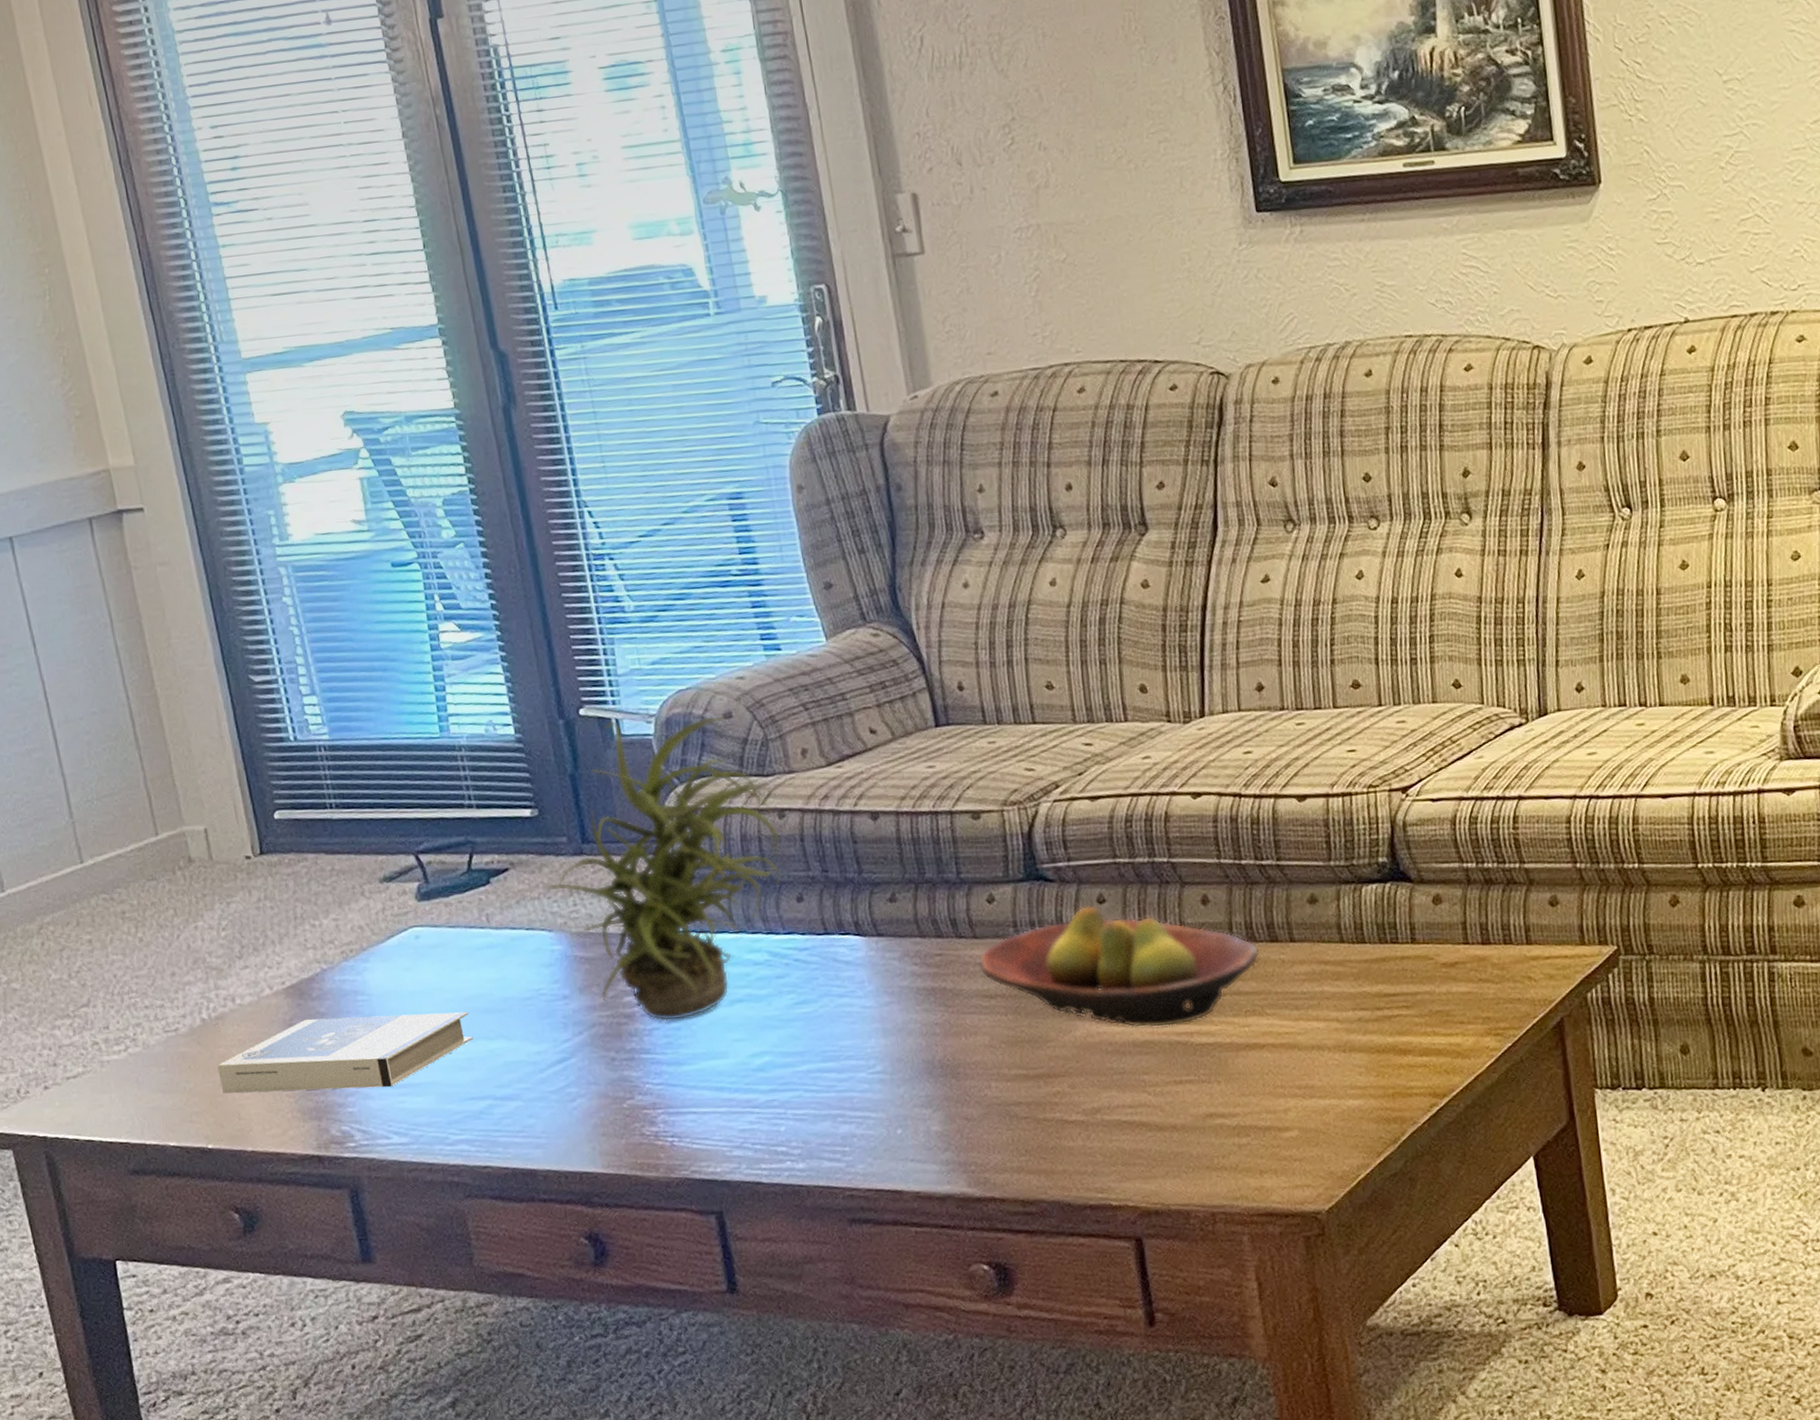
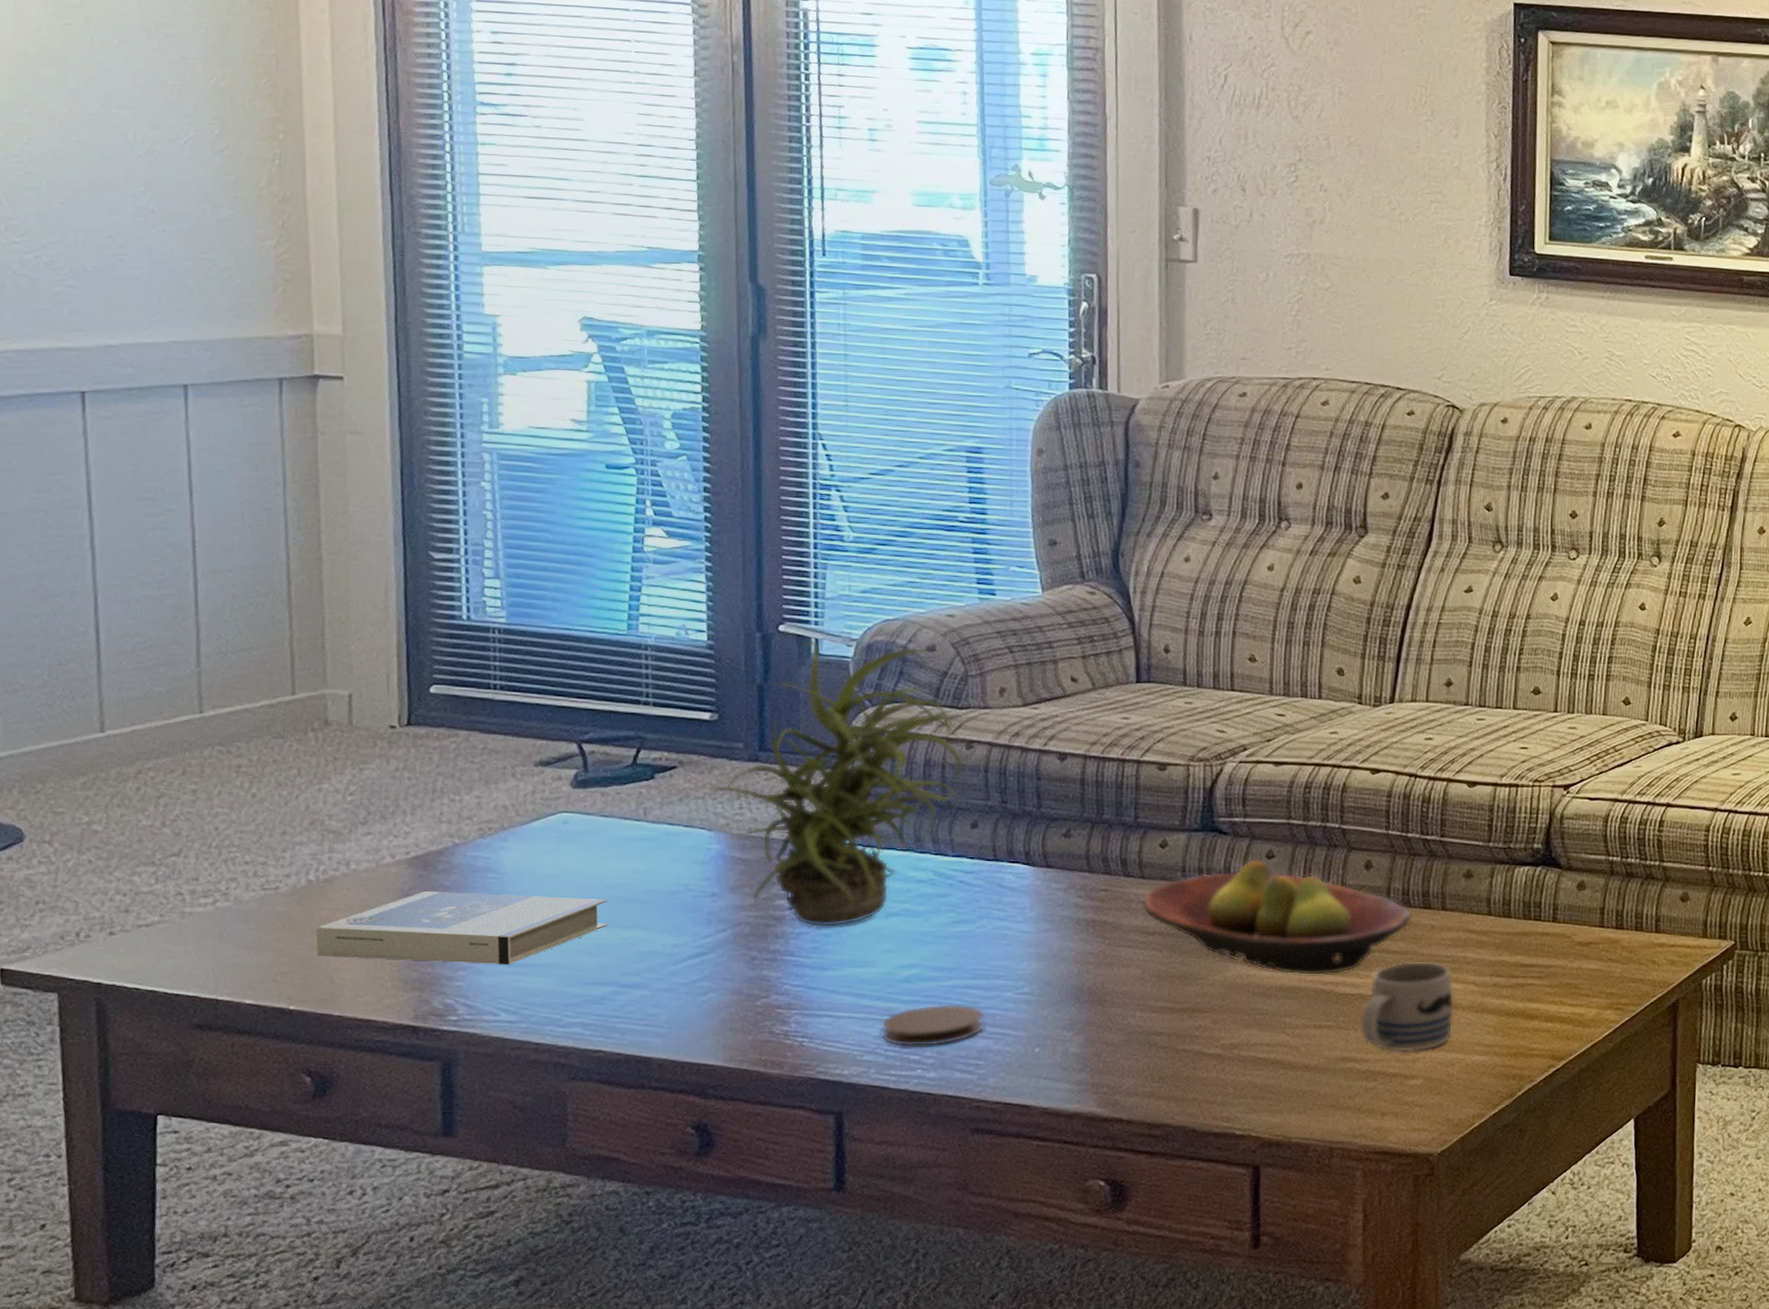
coaster: none [744,1089,844,1139] -> present [881,1004,985,1047]
mug: none [1221,999,1322,1104] -> present [1359,961,1454,1052]

